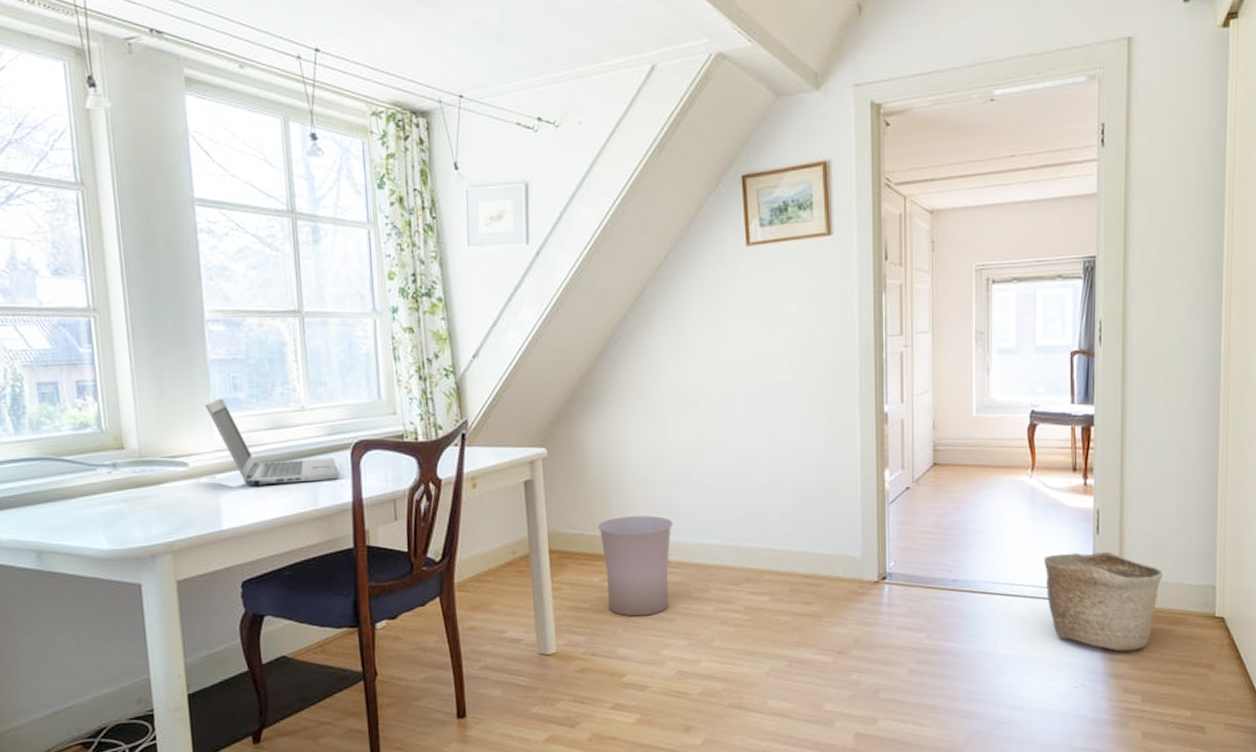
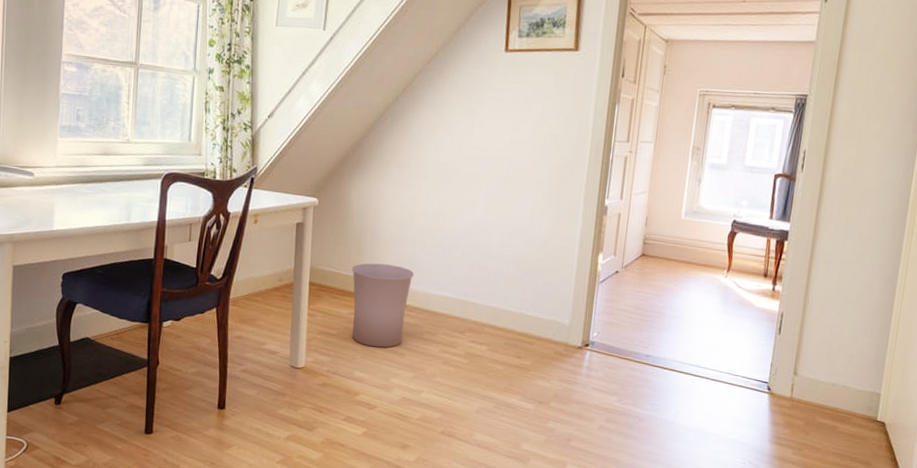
laptop: present [205,398,339,486] -> none [53,125,150,202]
basket: present [1044,551,1163,651] -> none [727,346,834,439]

